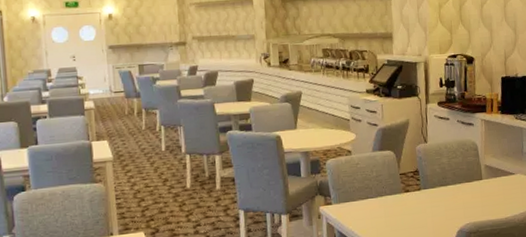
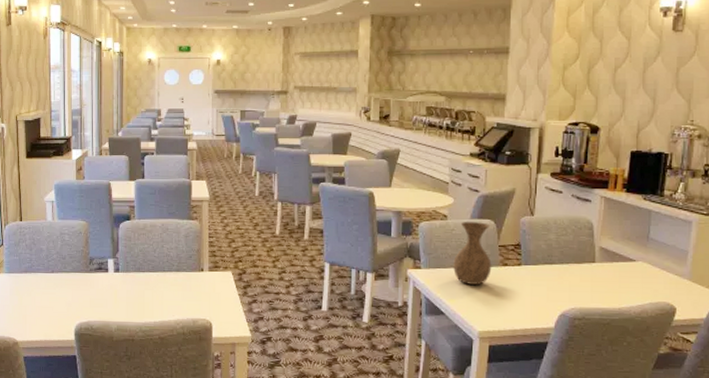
vase: none [361,154,396,214] -> present [453,222,492,285]

